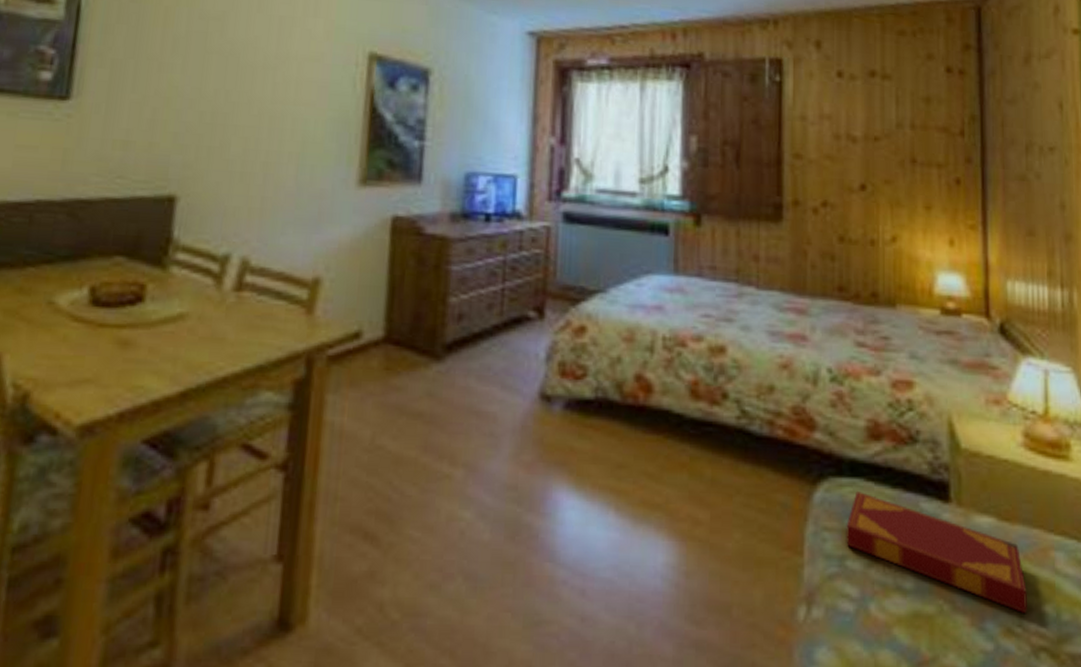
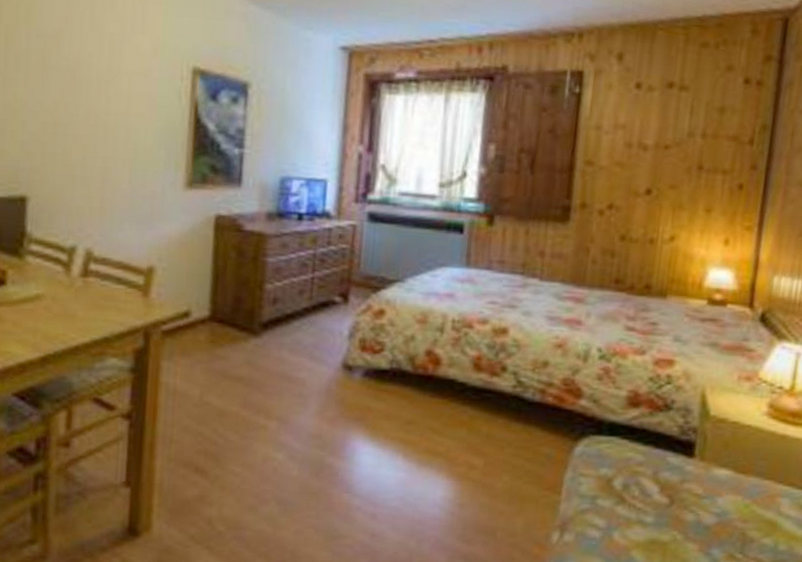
hardback book: present [846,491,1028,613] -> none [599,447,752,543]

